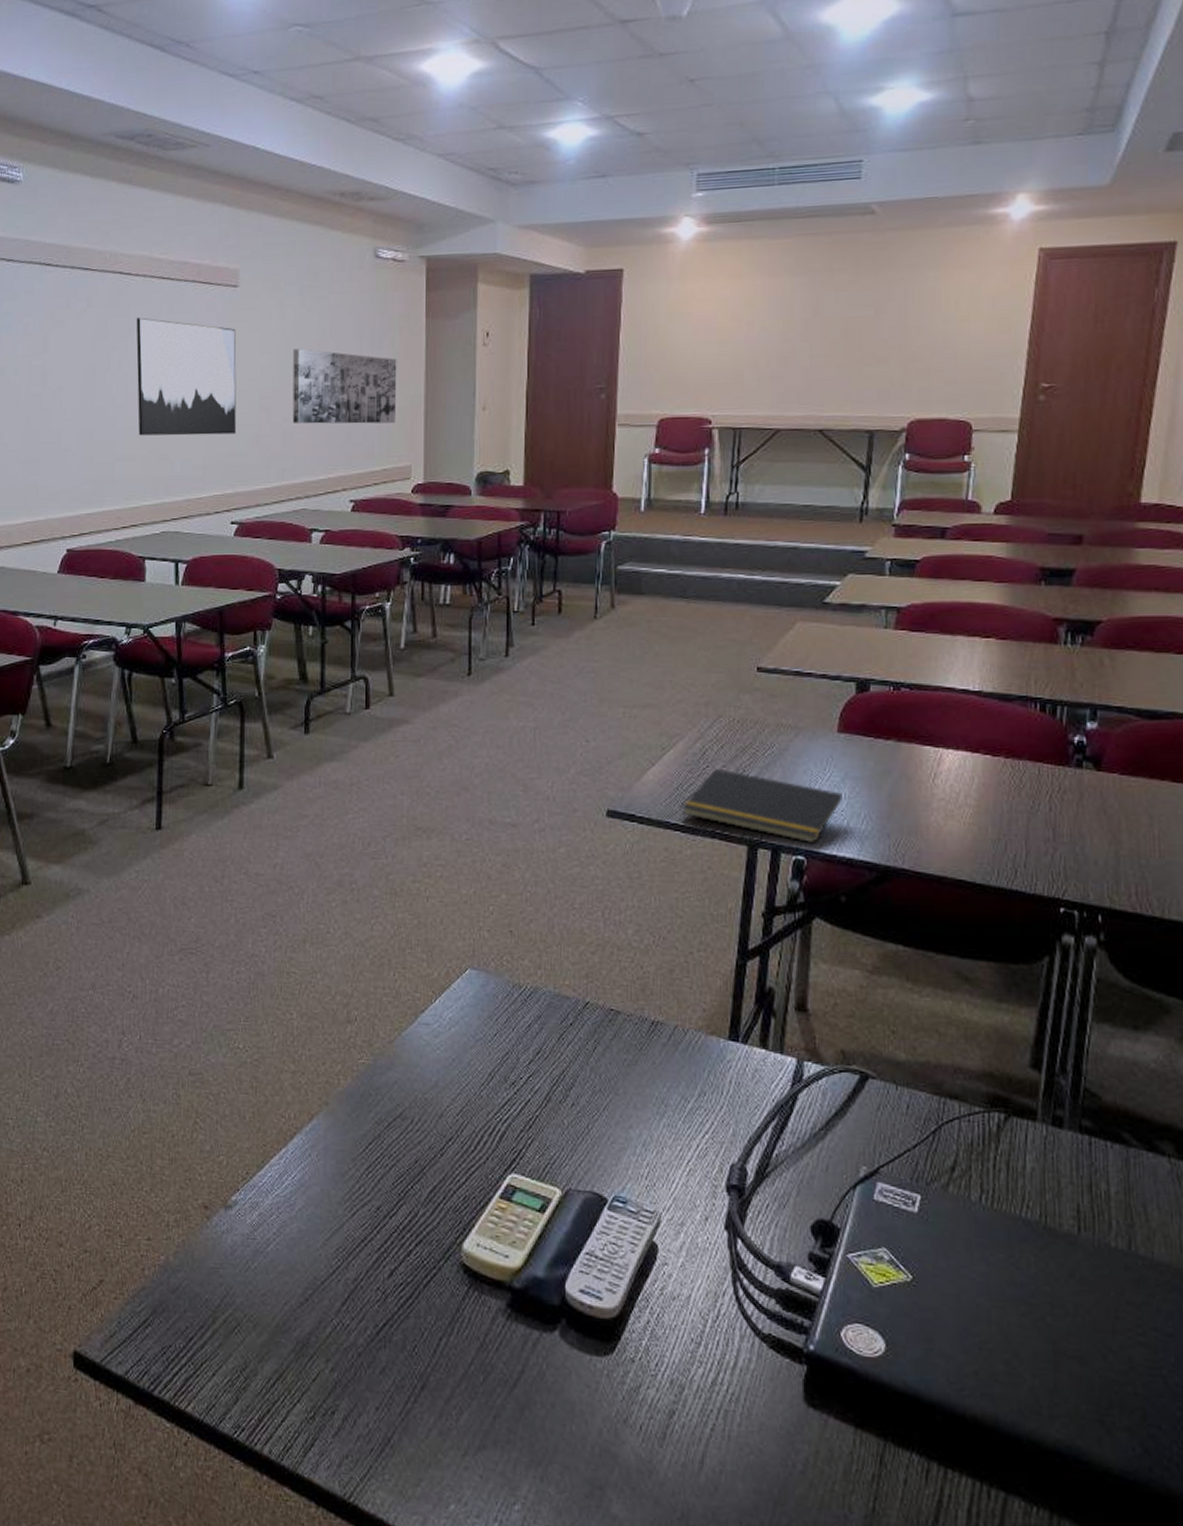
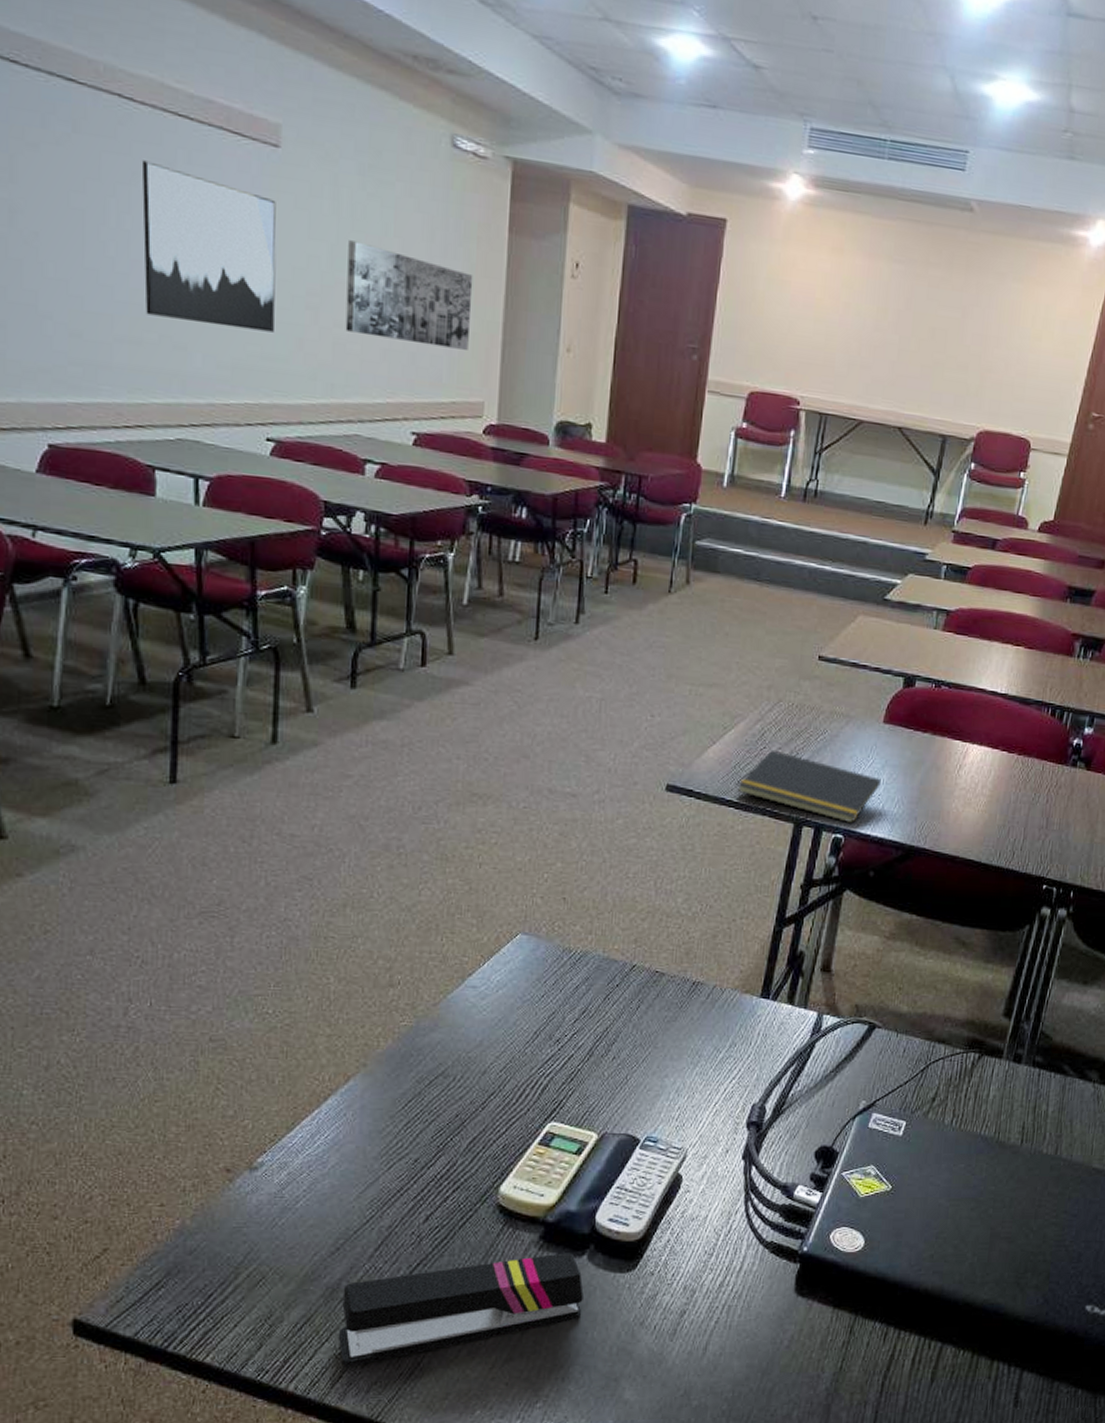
stapler: none [310,1325,558,1435] -> present [339,1253,584,1367]

